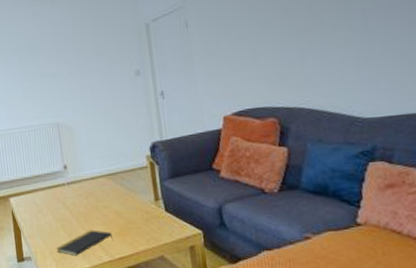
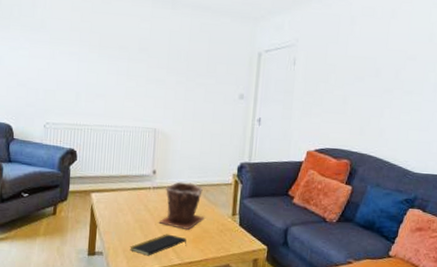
plant pot: none [79,172,126,224] -> present [158,181,204,231]

